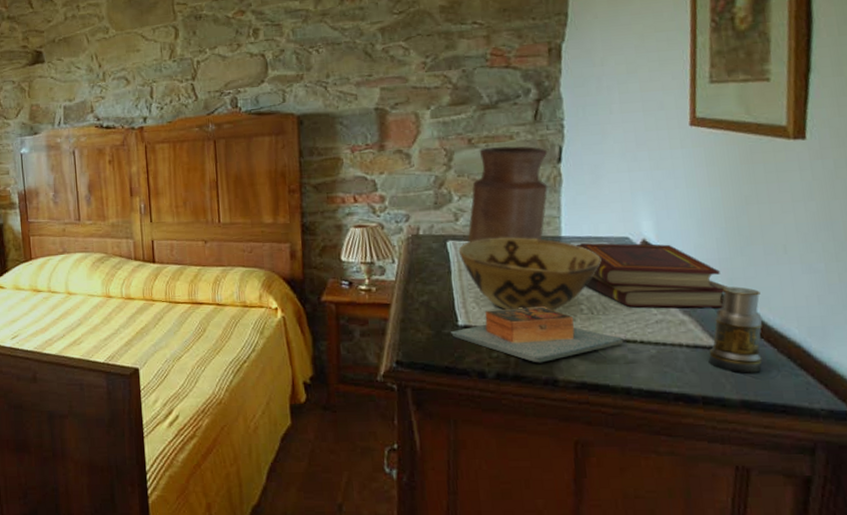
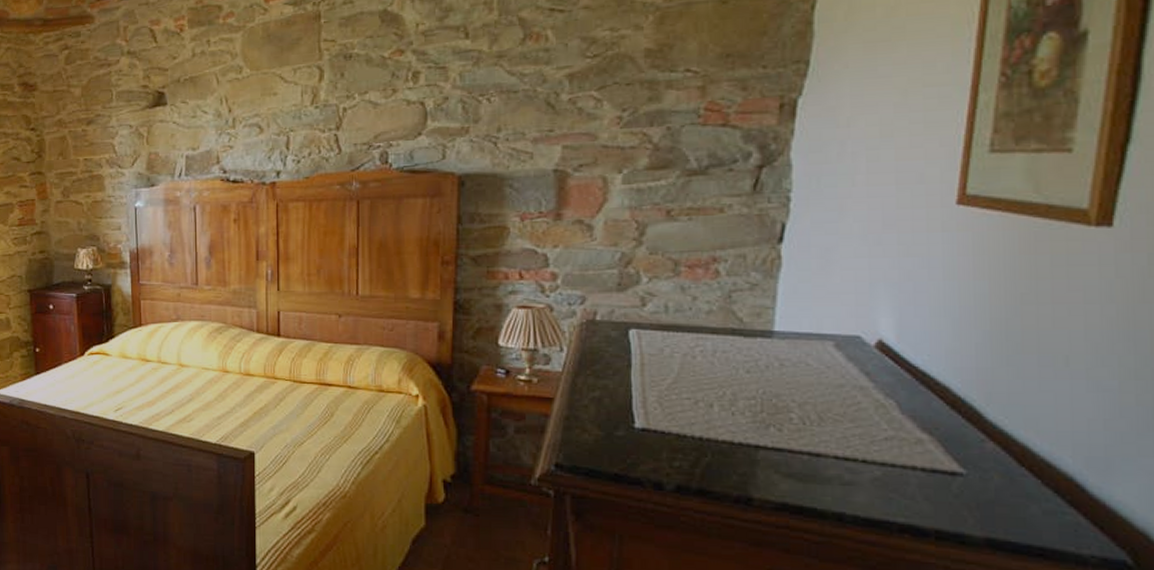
wooden box: present [450,305,624,363] -> none [623,411,841,478]
woven basket: present [458,237,602,311] -> none [642,328,822,418]
vase: present [467,145,548,242] -> none [655,220,767,334]
book set: present [576,242,729,309] -> none [792,339,986,427]
perfume bottle: present [708,286,763,373] -> none [948,402,1027,507]

